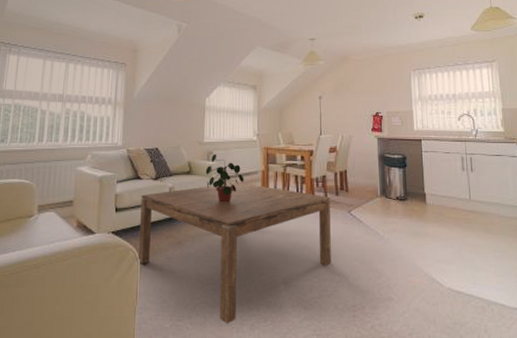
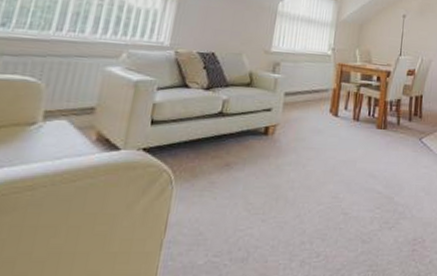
coffee table: present [138,182,331,324] -> none [172,99,402,260]
potted plant: present [205,154,244,203] -> none [268,65,313,122]

